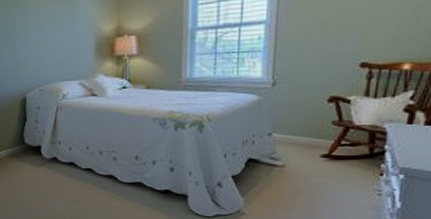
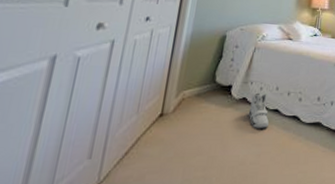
sneaker: none [61,151,83,186] -> present [248,91,269,128]

